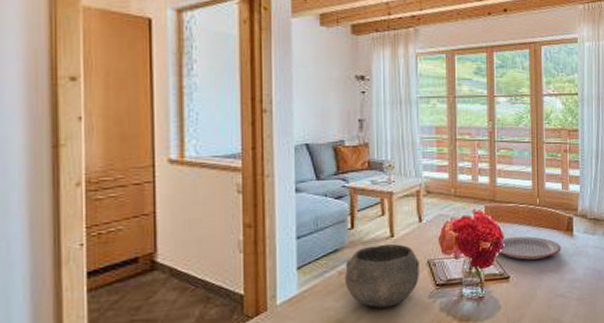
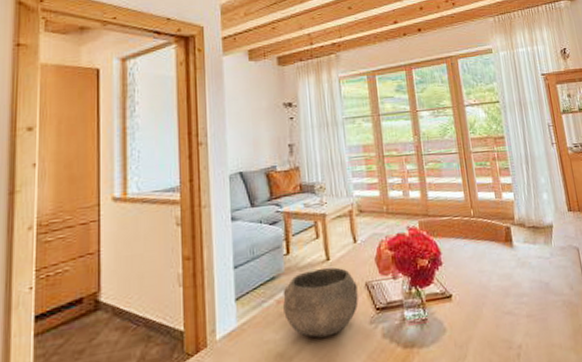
plate: present [498,236,562,260] -> none [437,250,503,276]

